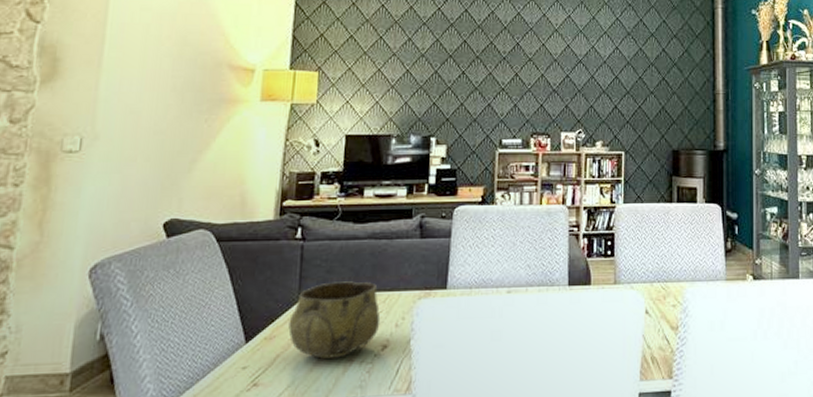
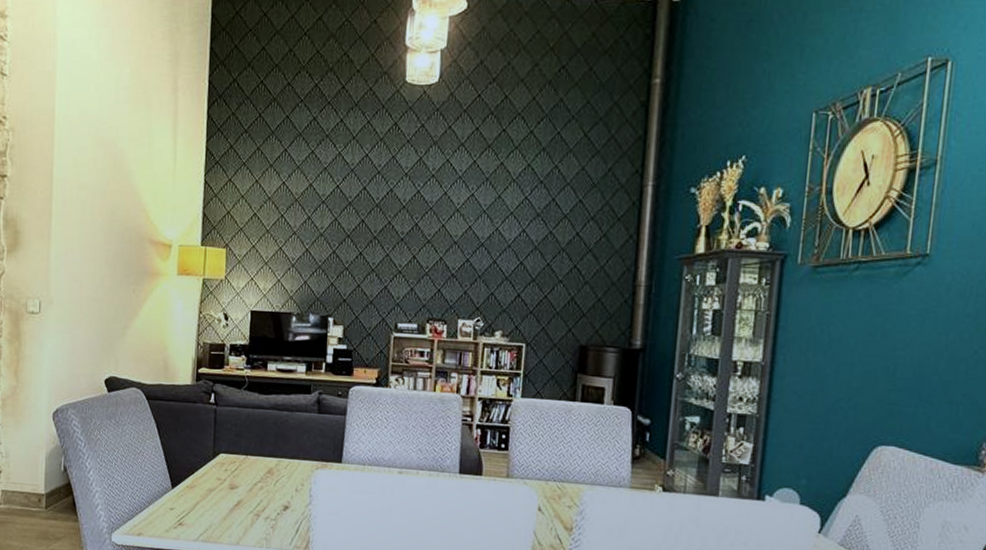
decorative bowl: present [288,281,381,359] -> none [206,445,283,512]

